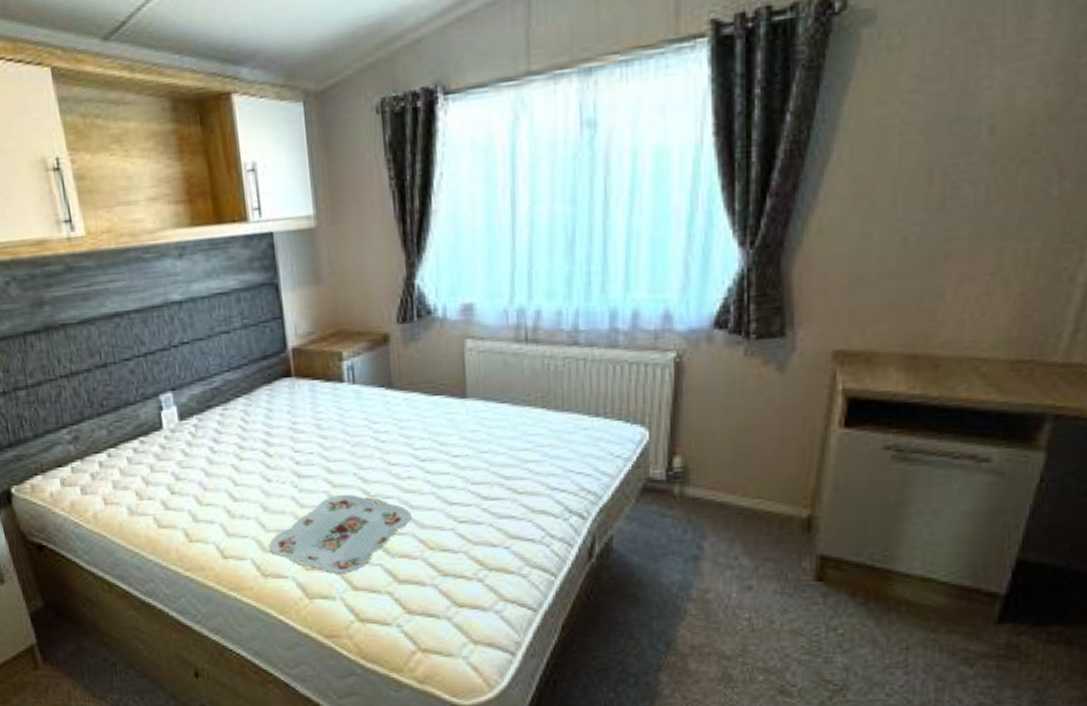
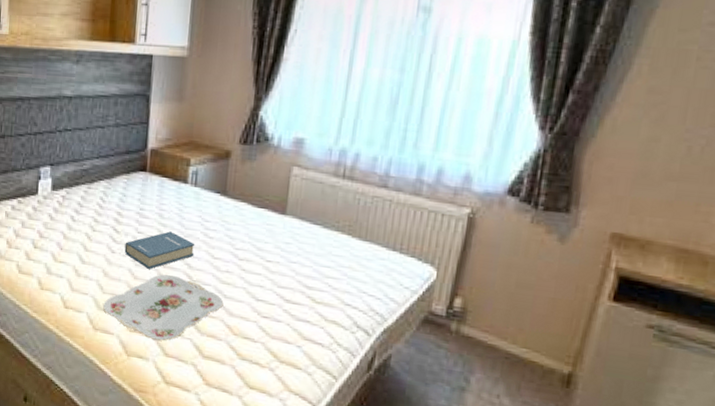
hardback book: none [281,443,367,493] -> present [124,231,195,269]

